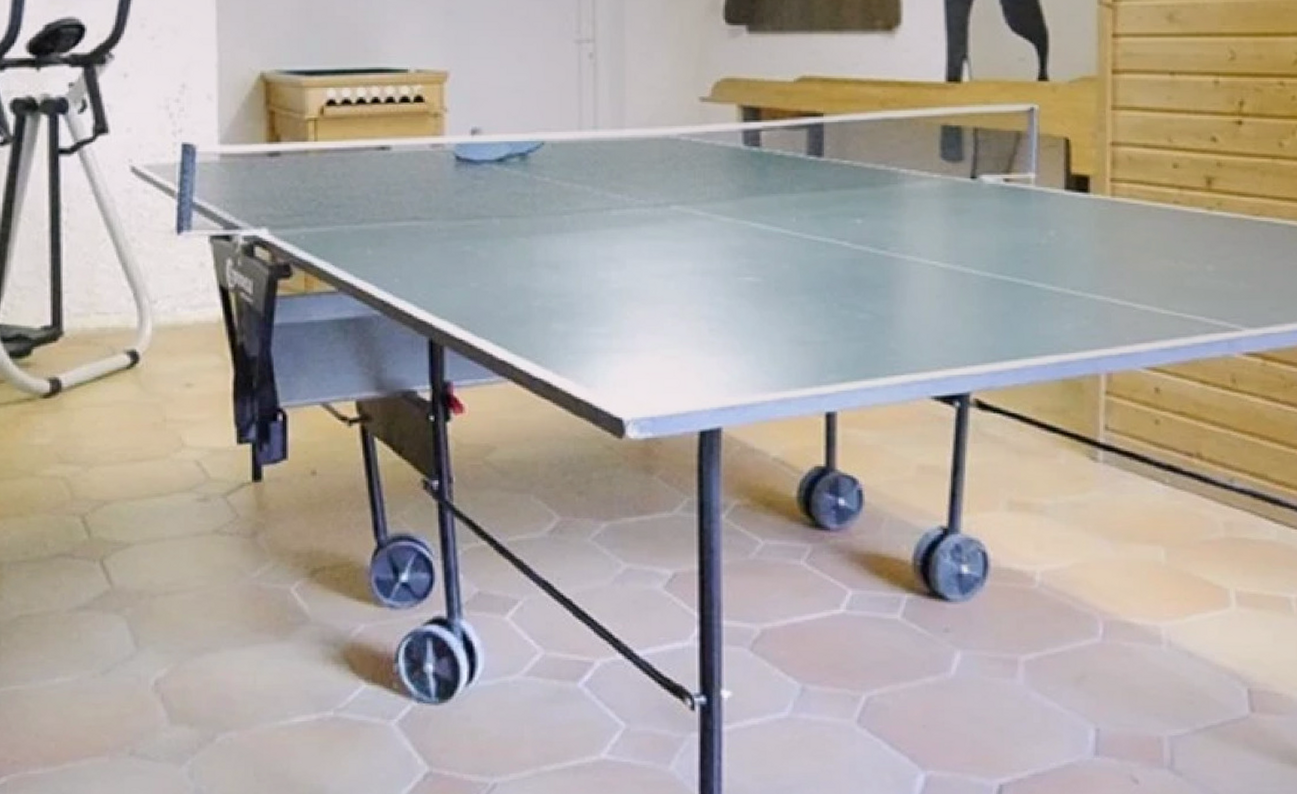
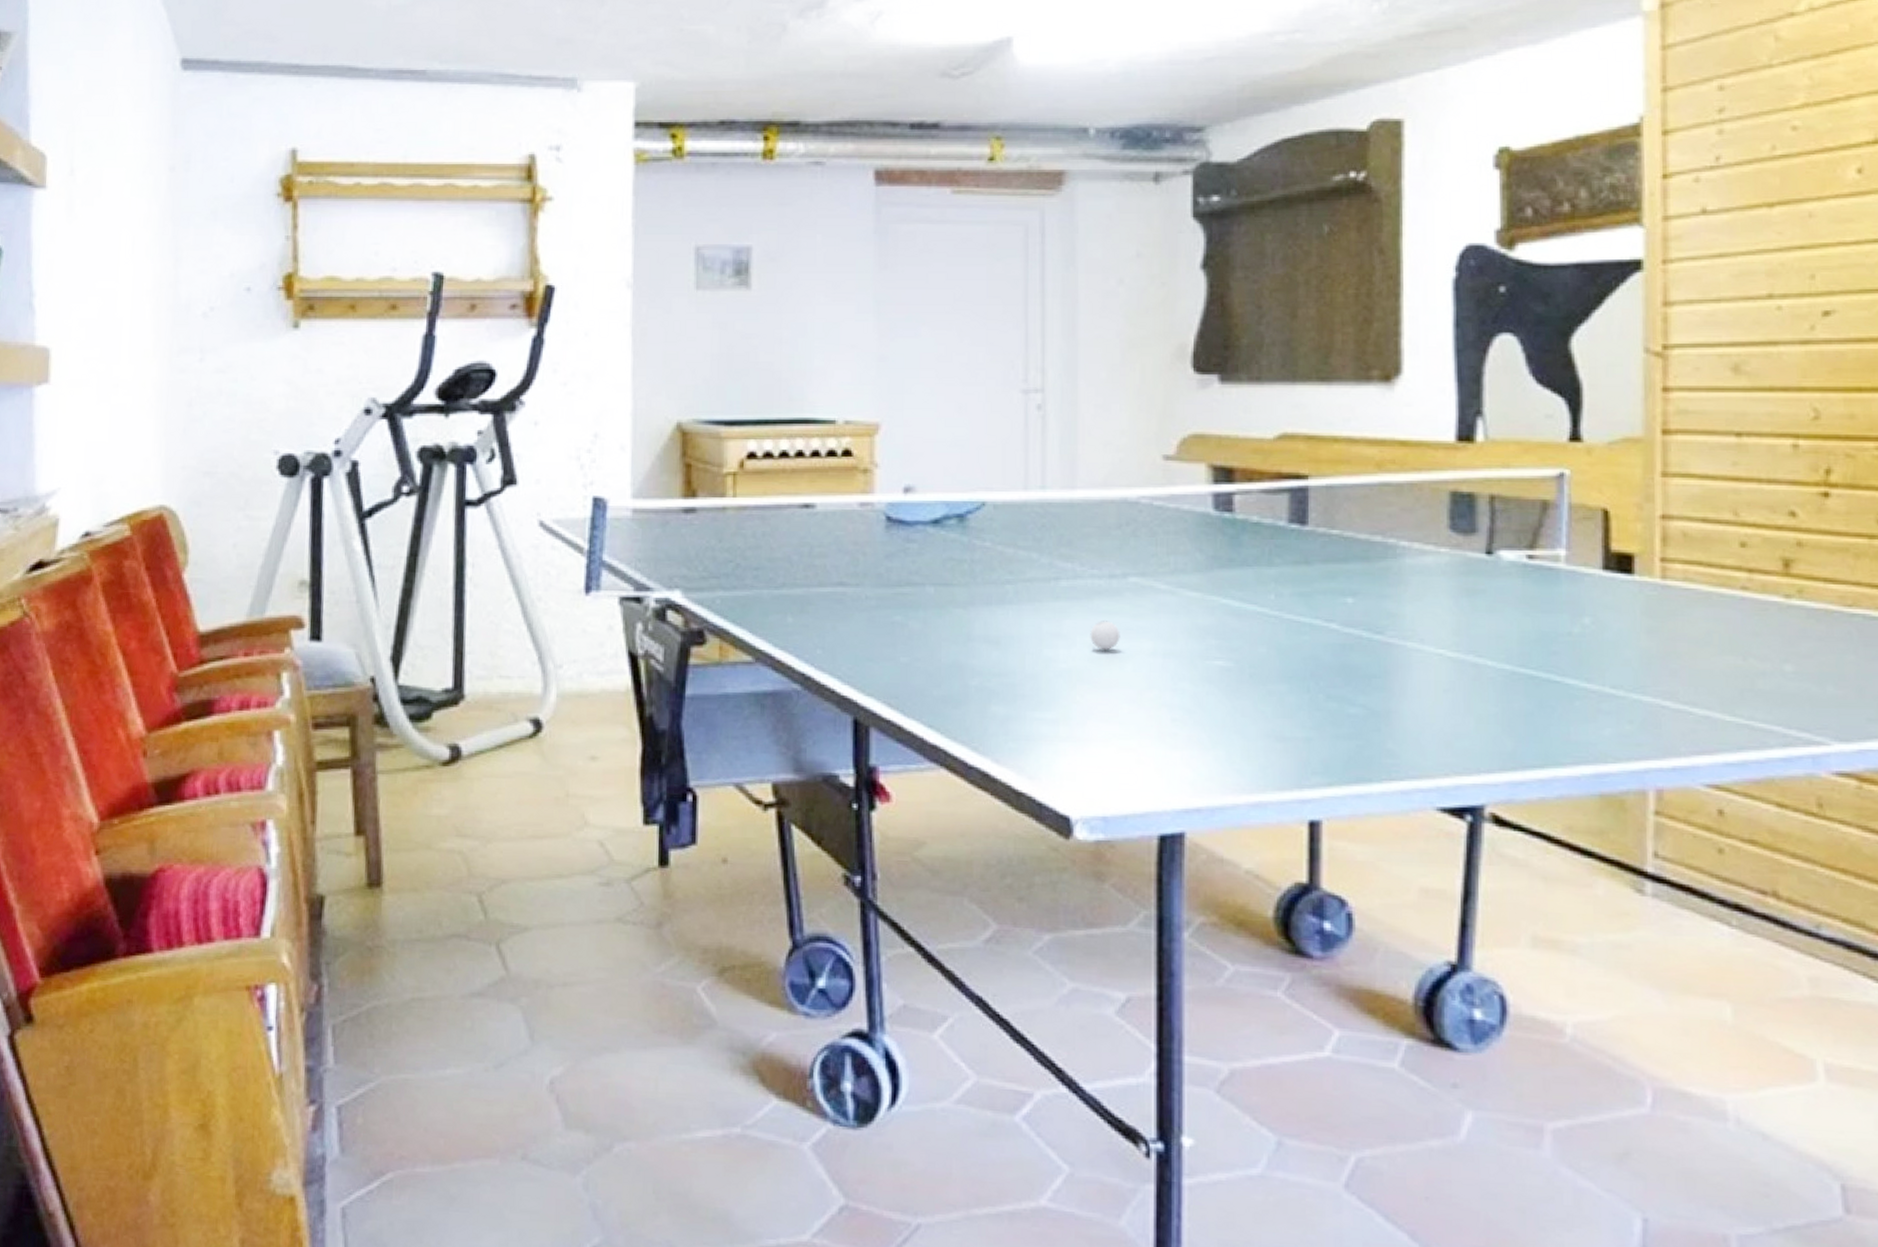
ping-pong ball: none [638,245,664,271] -> present [1090,621,1120,651]

